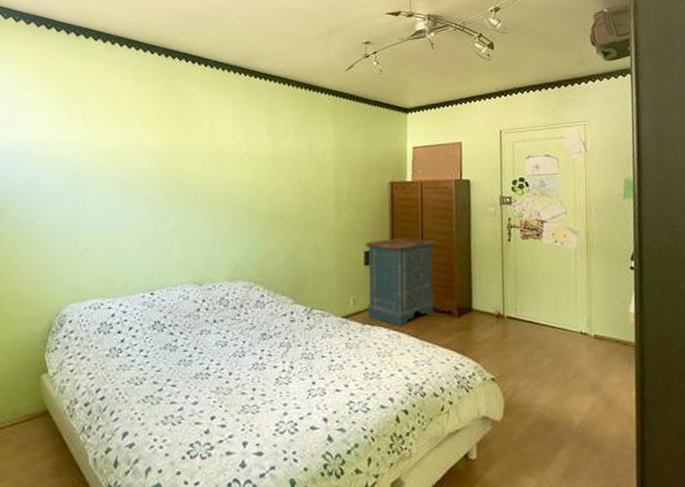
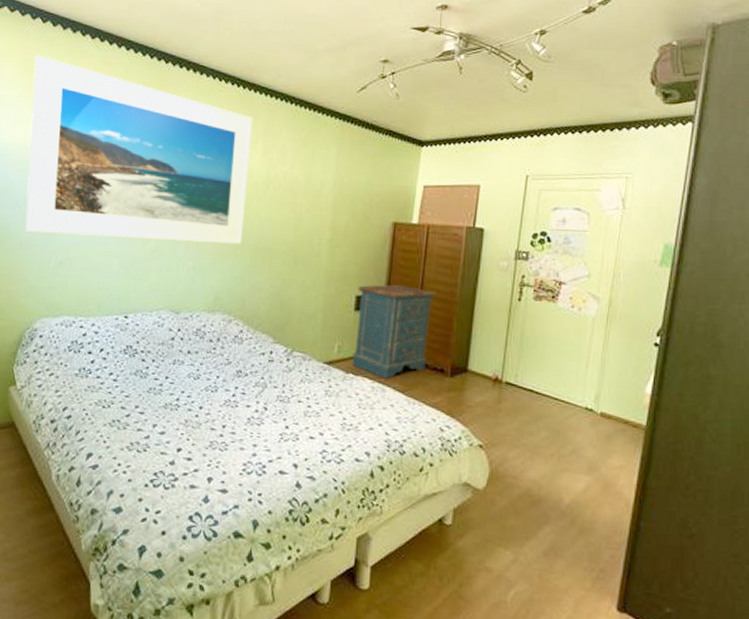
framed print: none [50,60,256,223] -> present [26,55,253,245]

